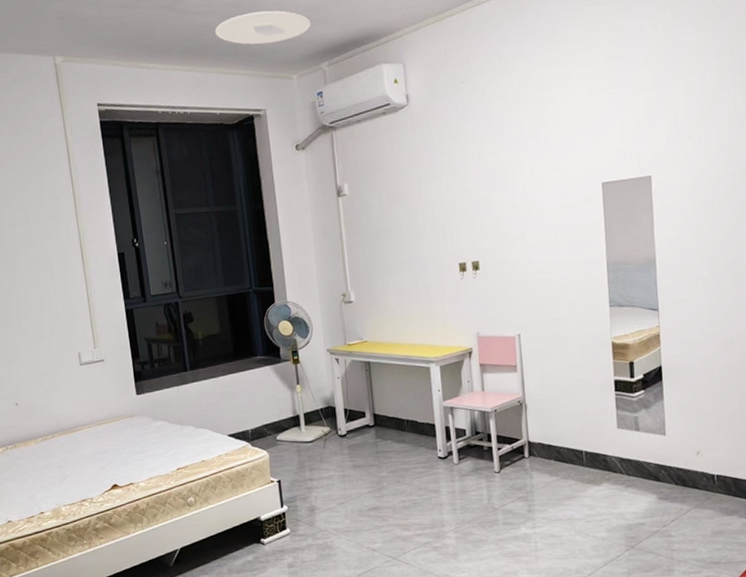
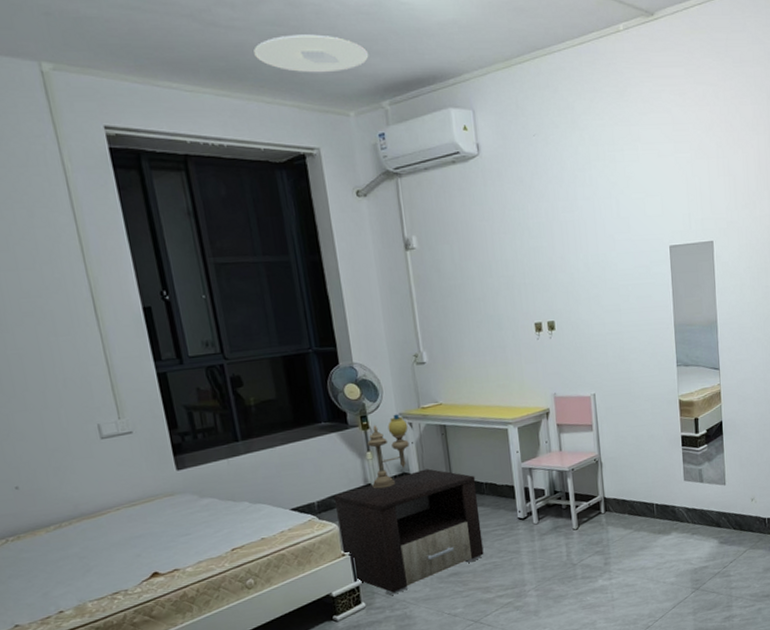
nightstand: none [265,403,404,524] -> present [333,469,484,595]
table lamp: none [297,350,335,421] -> present [367,414,409,489]

